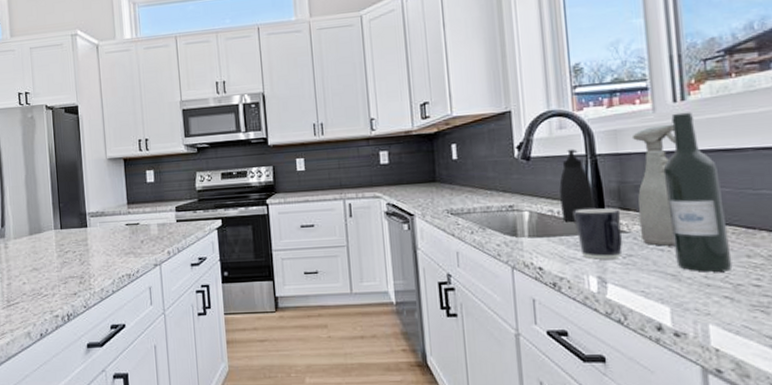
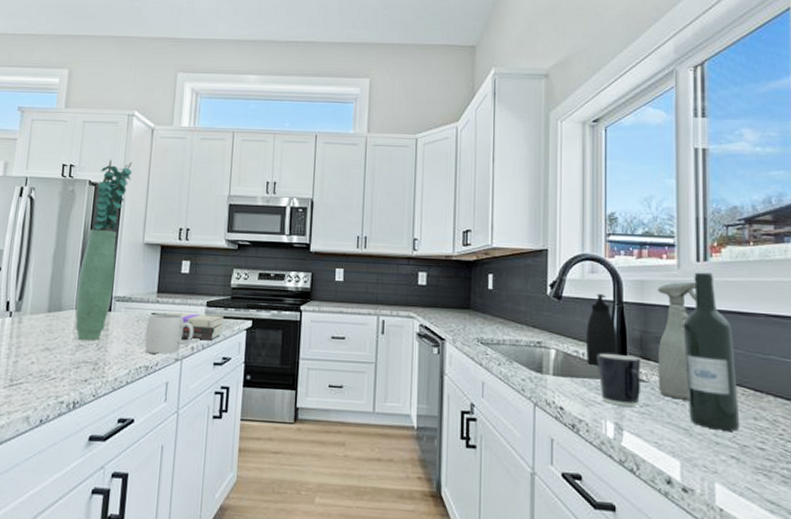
vase: none [51,81,86,258] -> present [75,159,133,341]
mug: none [122,221,168,262] -> present [145,313,194,355]
books: none [140,219,195,245] -> present [167,313,224,341]

